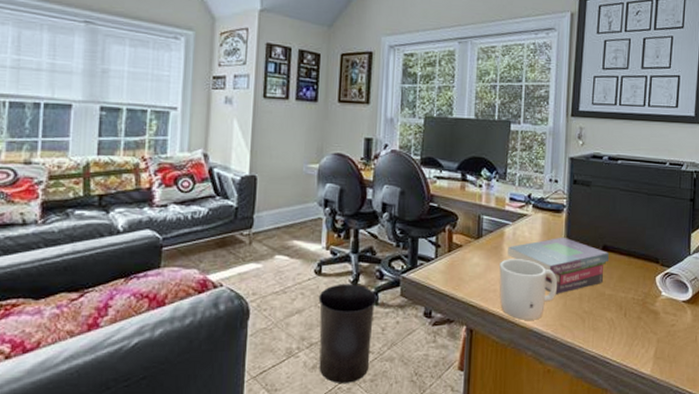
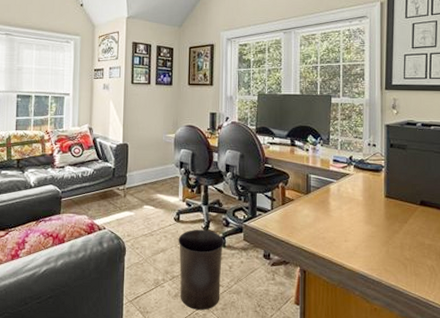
mug: present [499,259,558,320] -> none [327,211,380,264]
books: present [508,237,610,294] -> none [334,193,427,243]

